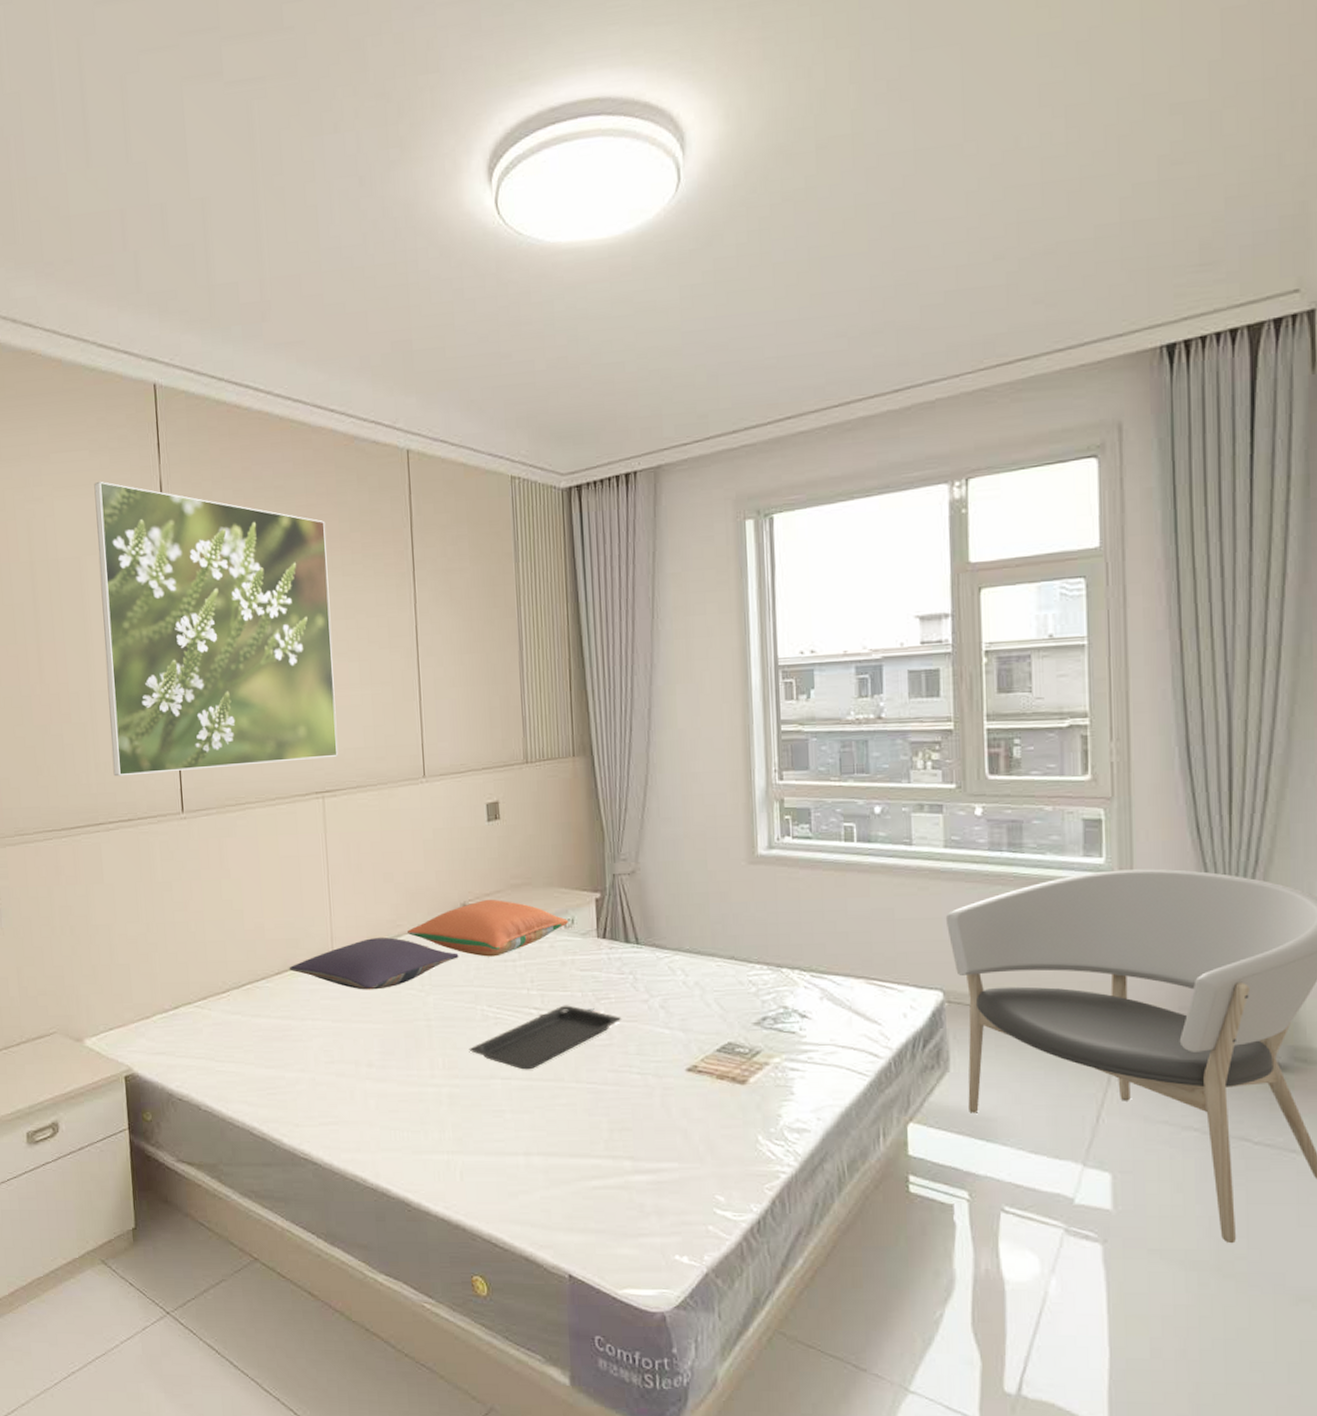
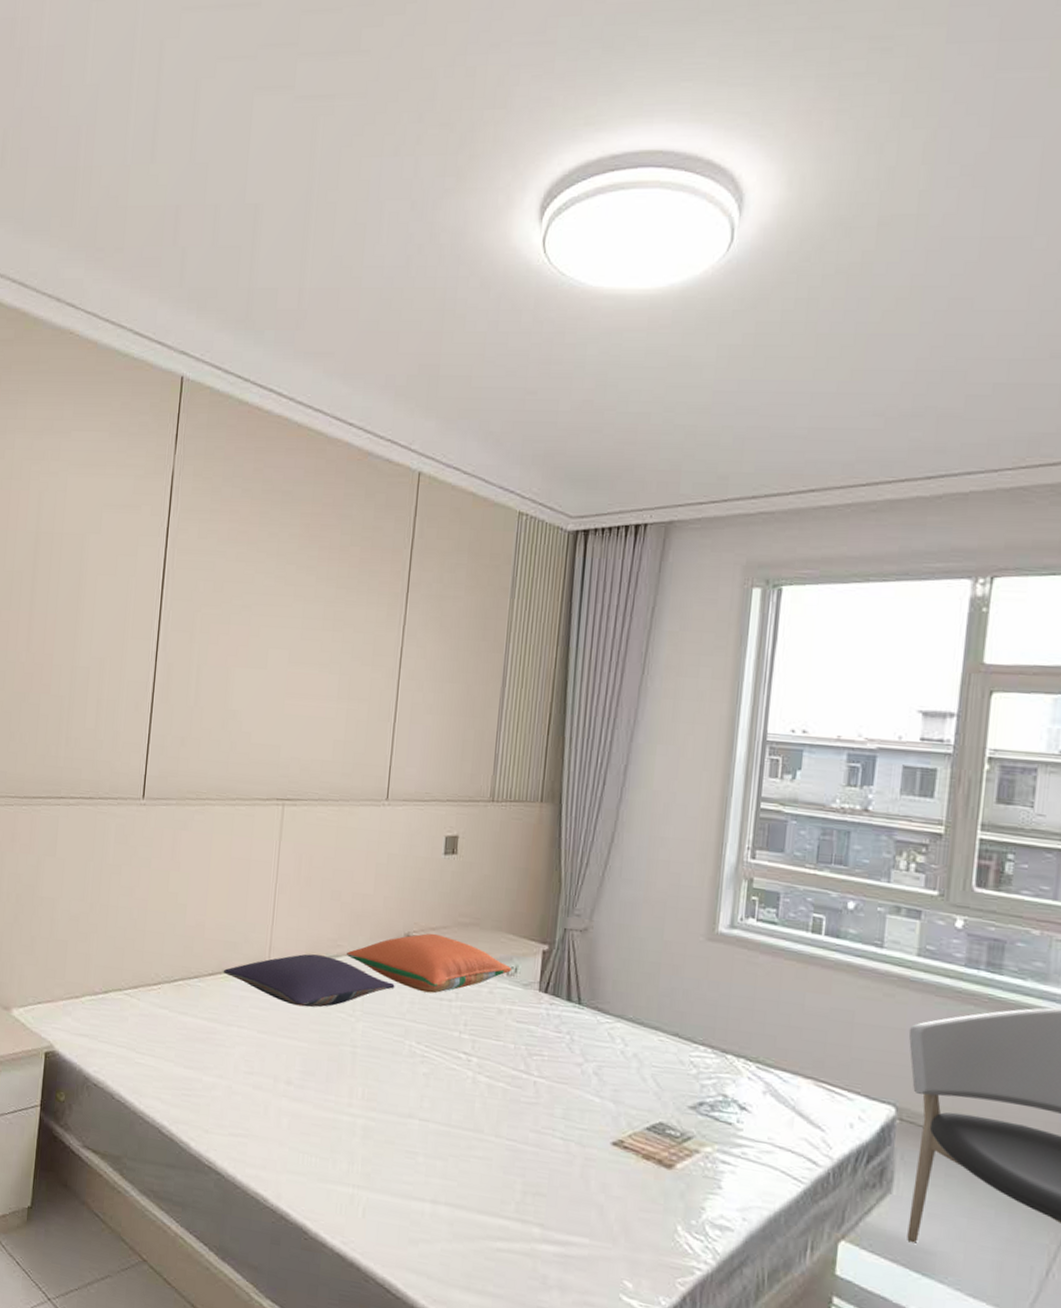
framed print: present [94,481,339,777] -> none [82,463,327,766]
serving tray: present [469,1005,622,1070] -> none [390,1054,553,1116]

